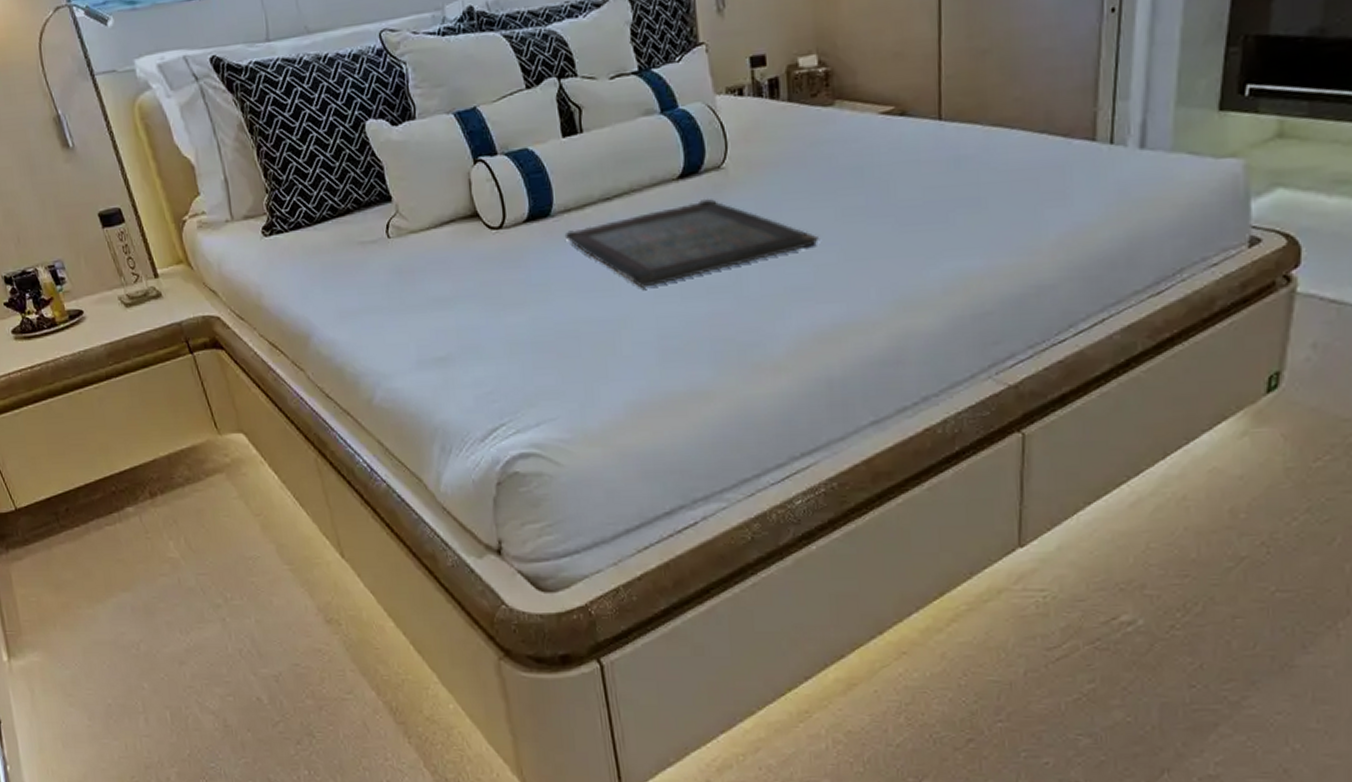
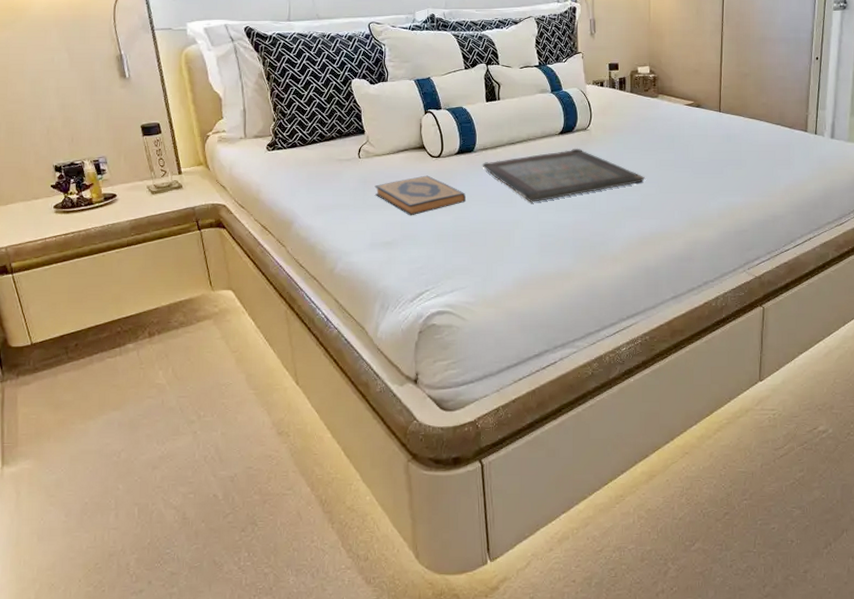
hardback book: none [414,256,545,318] -> present [374,175,466,216]

